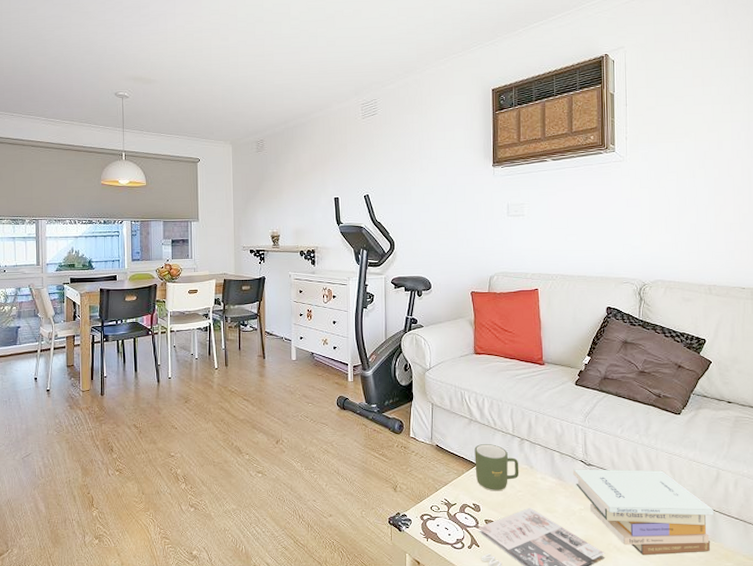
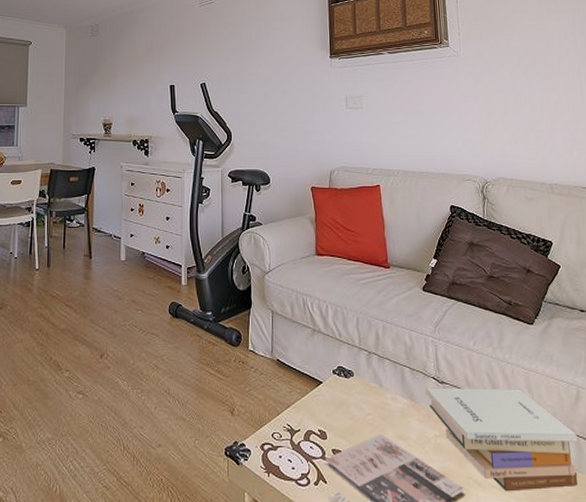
mug: present [474,444,520,491] -> none [319,358,368,415]

